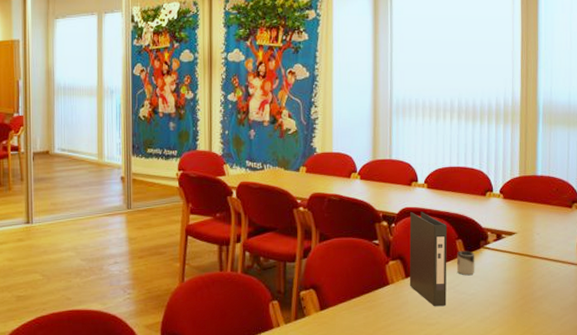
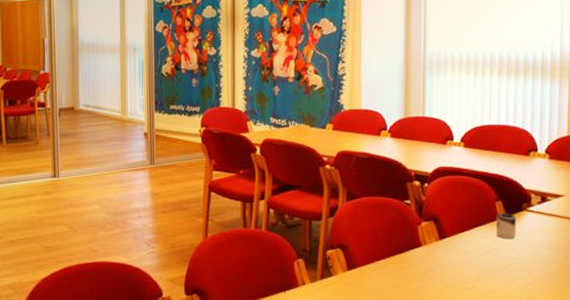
binder: present [409,212,448,306] -> none [443,171,486,270]

